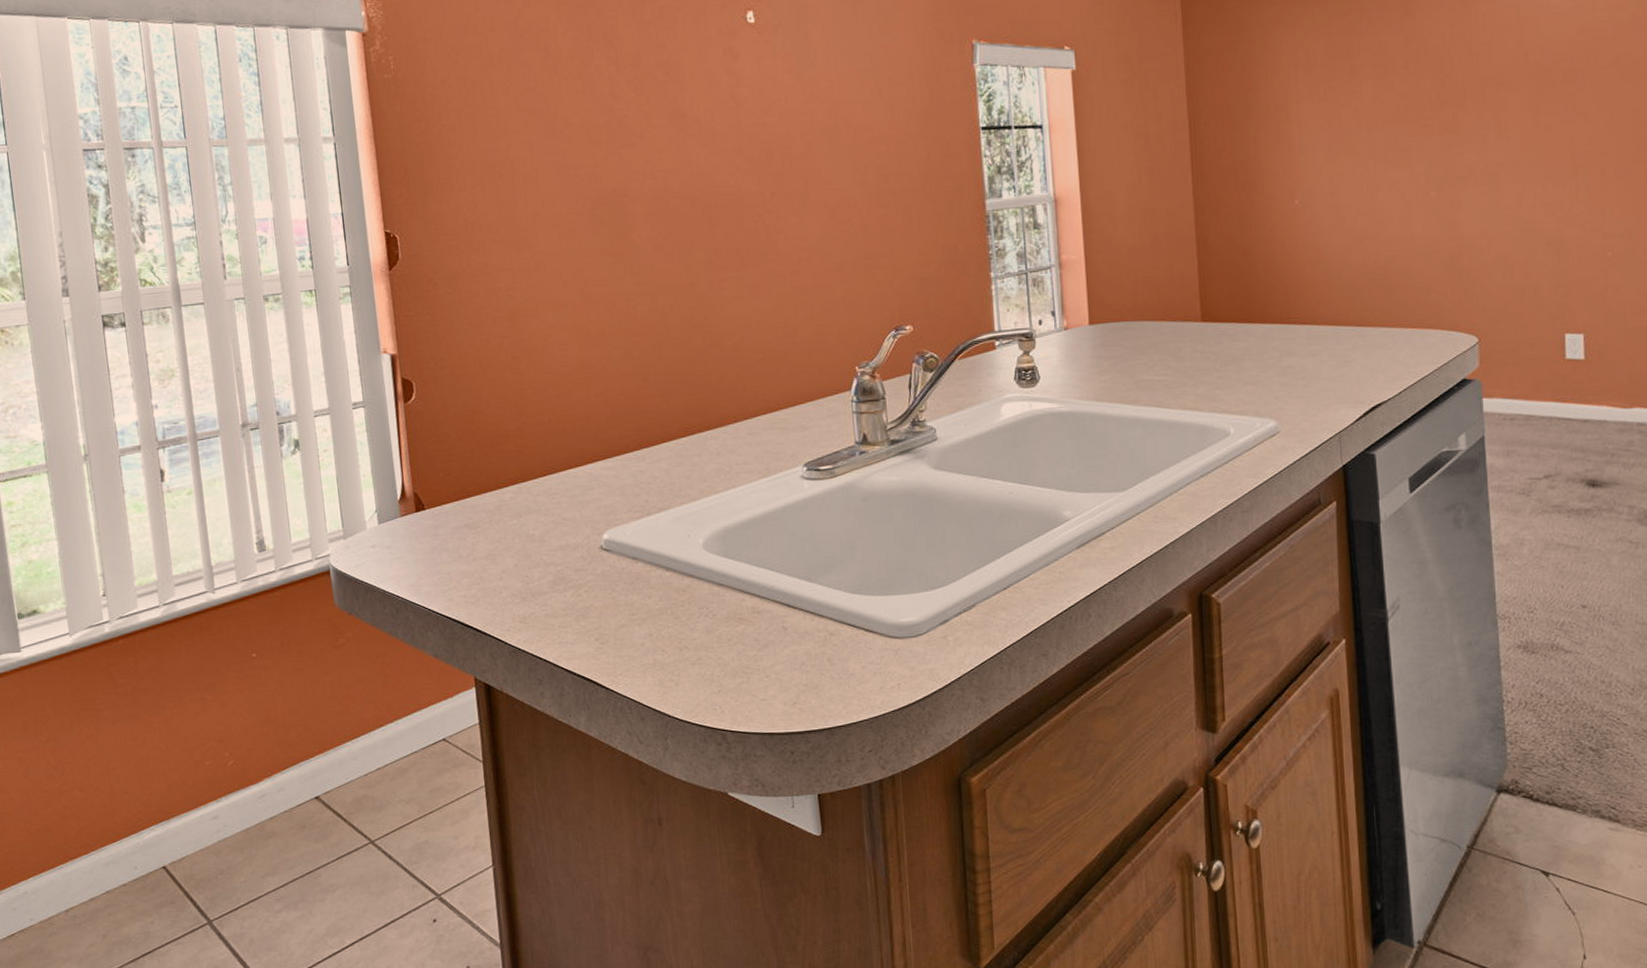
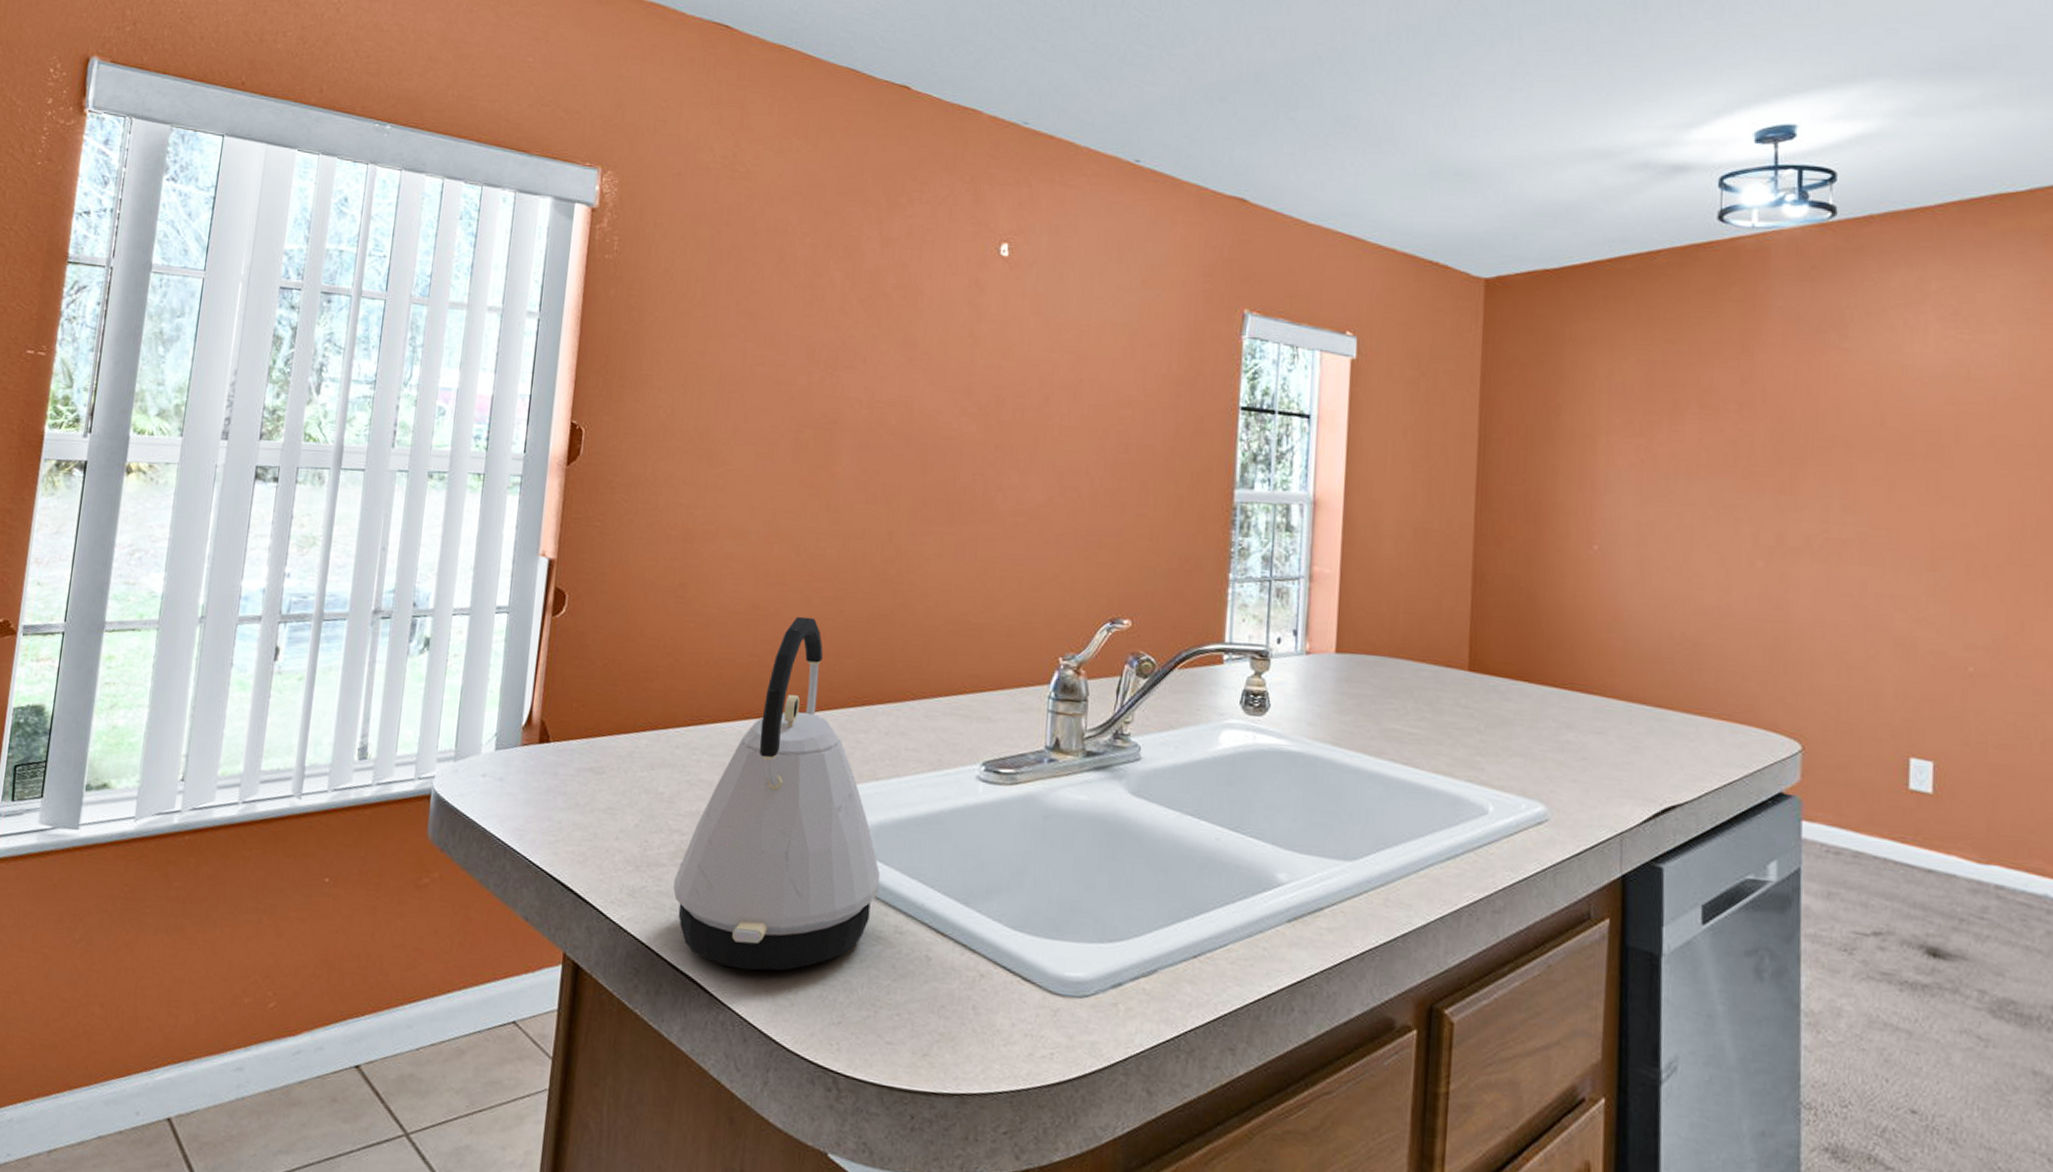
kettle: none [557,367,734,664] -> present [673,616,881,971]

